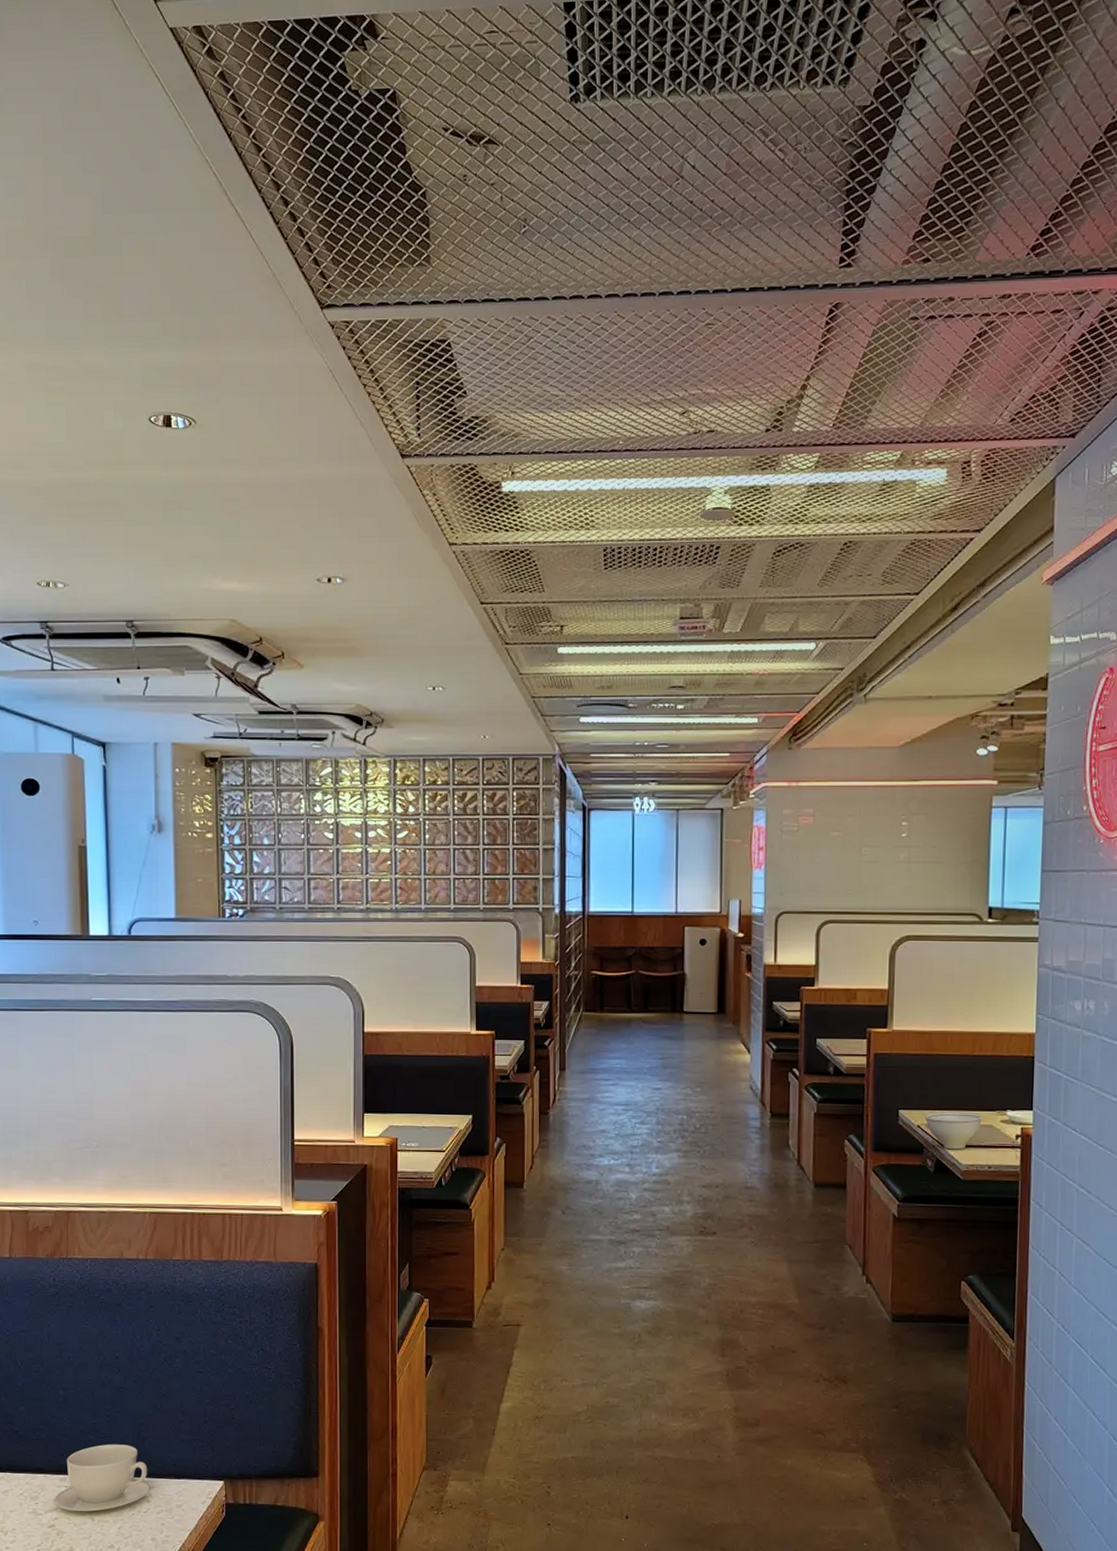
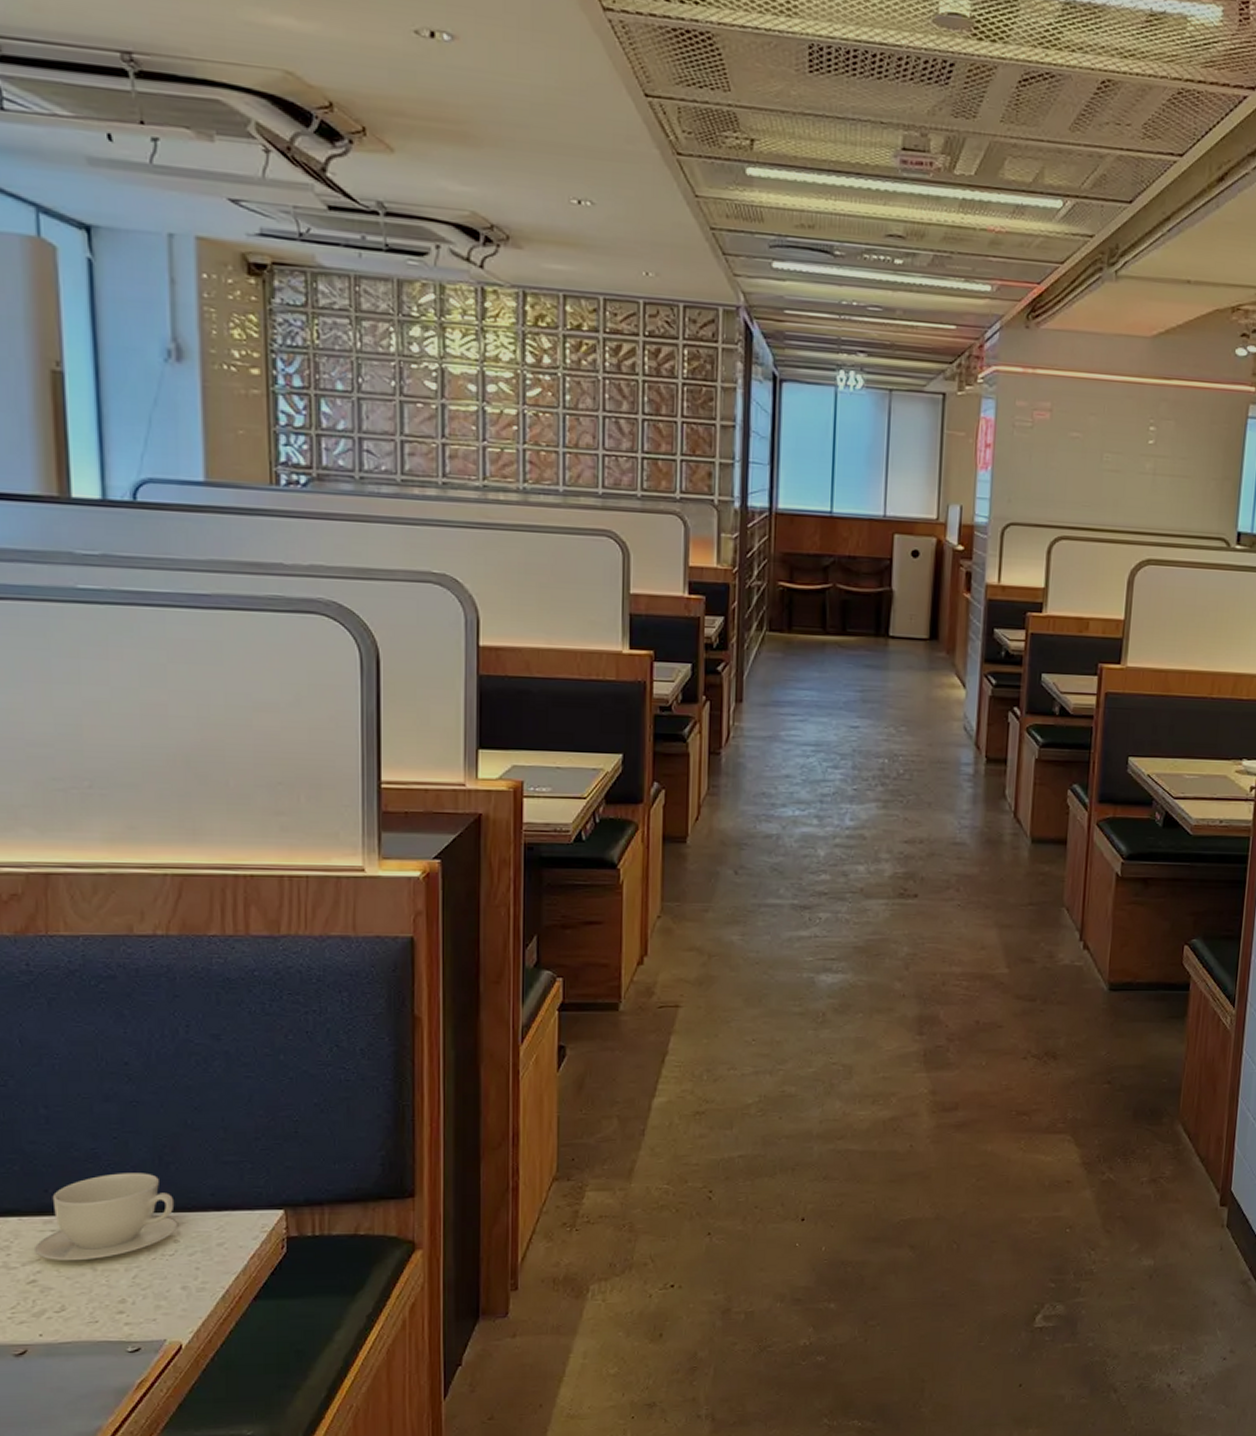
bowl: present [925,1112,983,1150] -> none [1156,760,1218,803]

